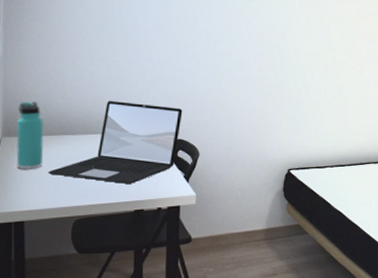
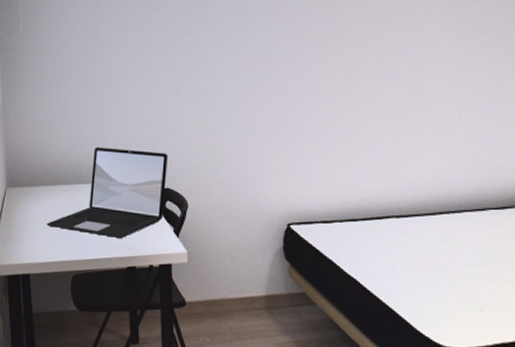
thermos bottle: present [16,101,44,169] -> none [18,151,42,221]

